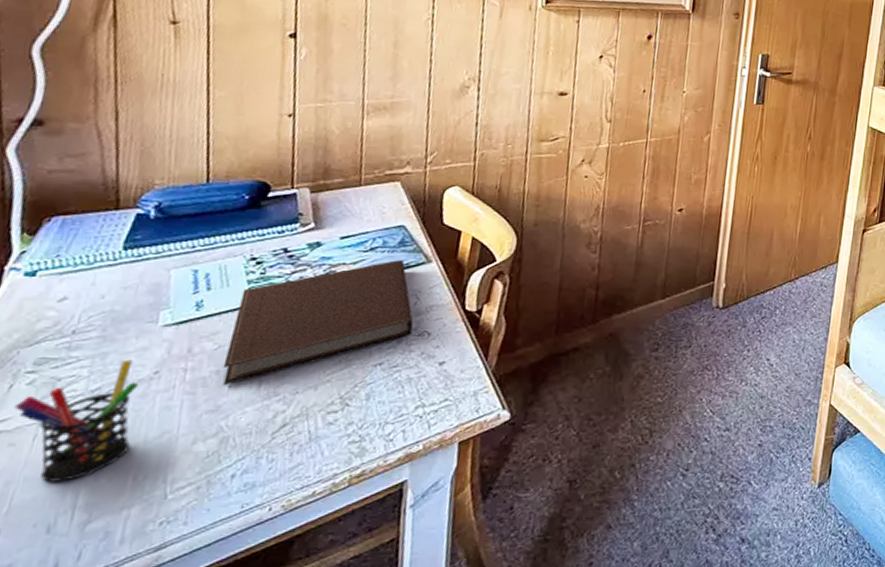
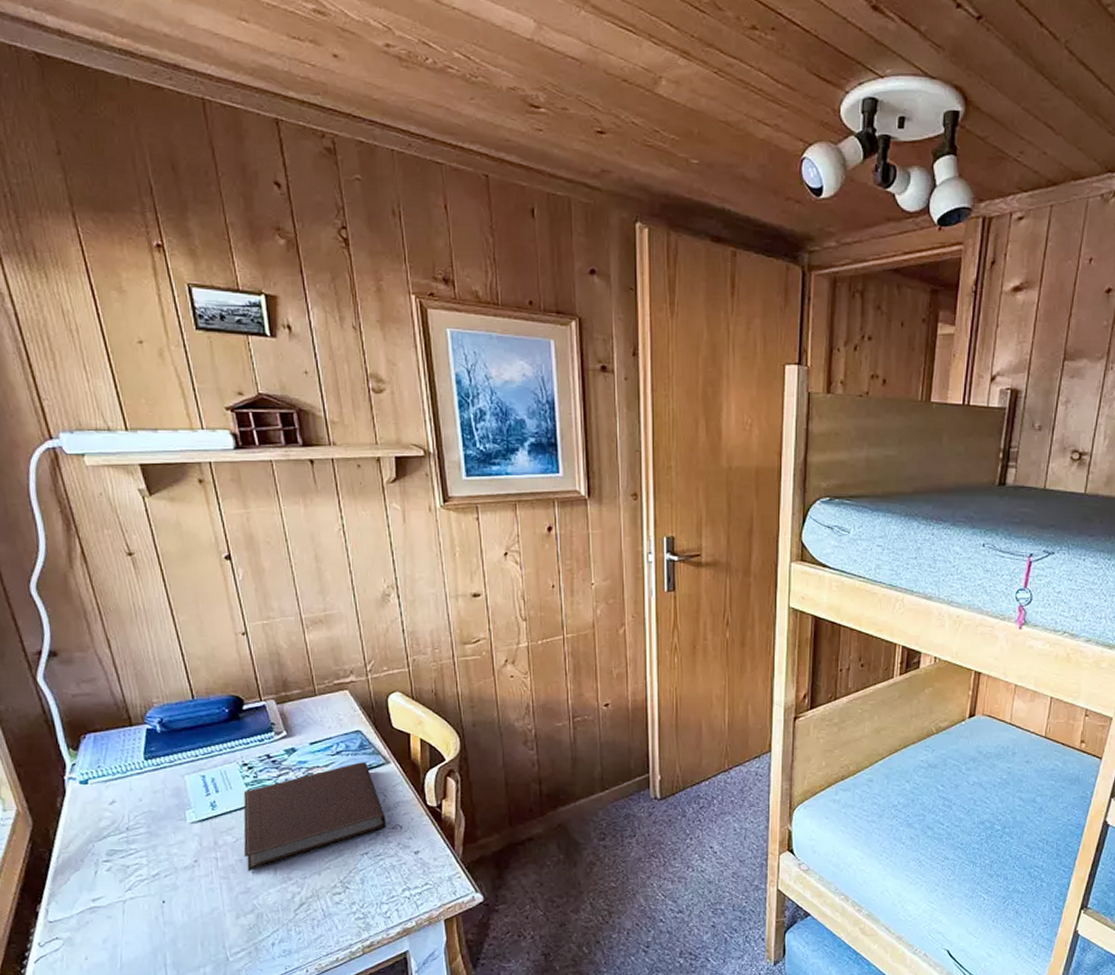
pen holder: present [13,359,138,482] -> none [102,851,192,946]

